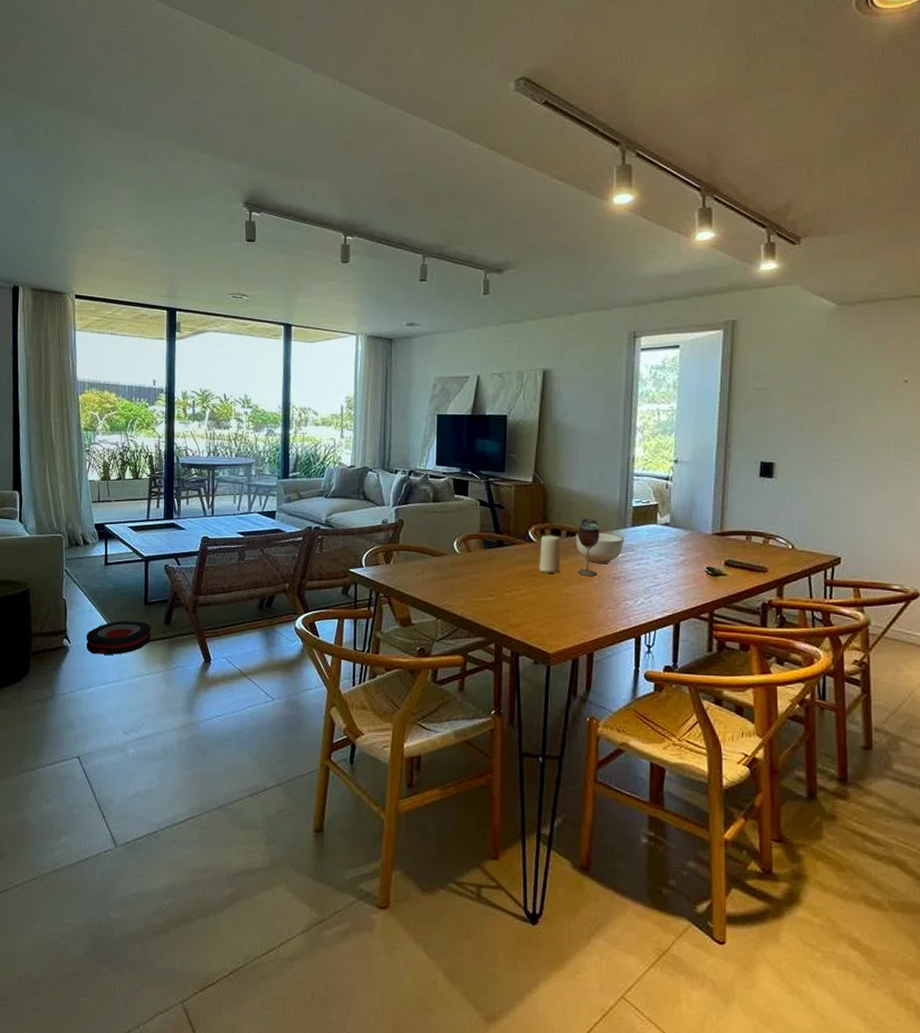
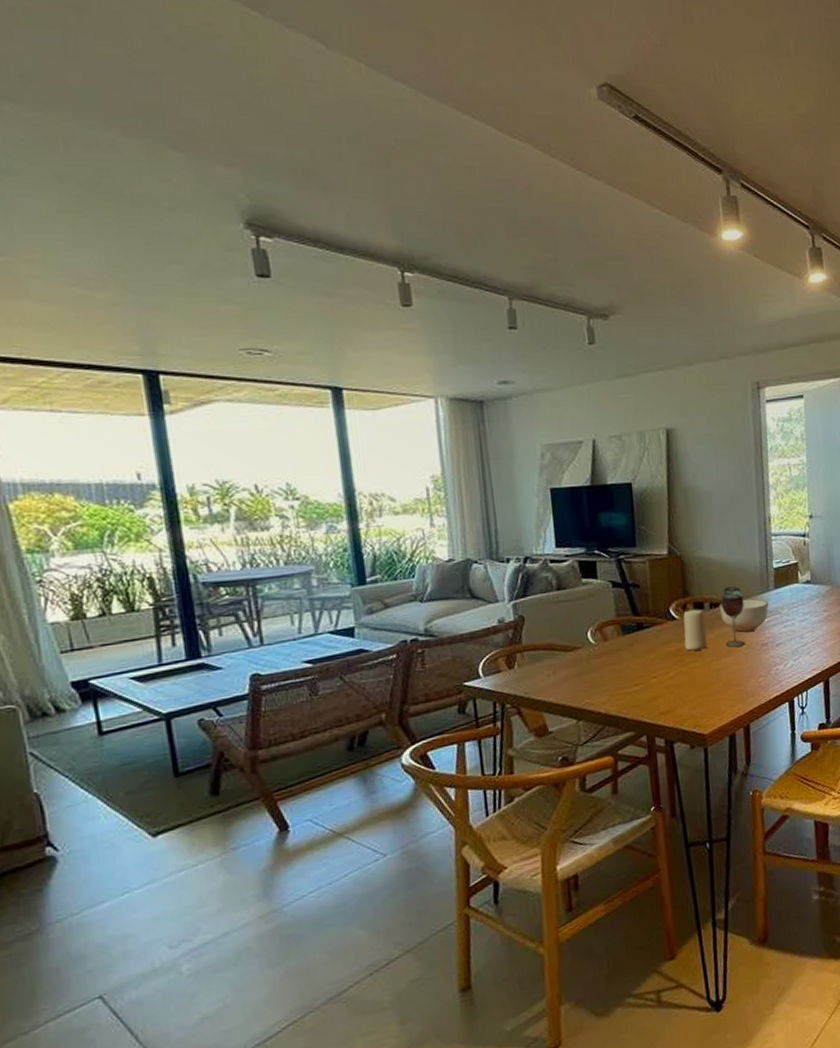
robot vacuum: present [85,621,151,655] -> none [83,799,193,857]

